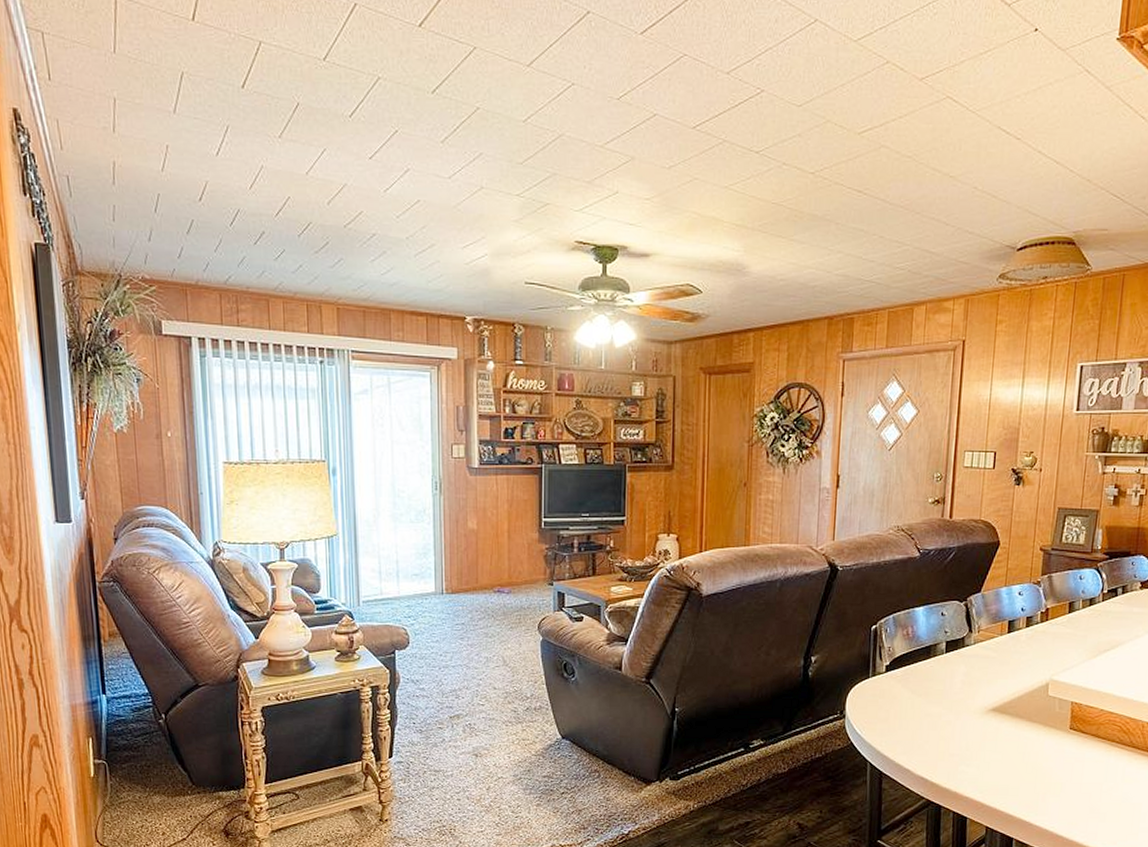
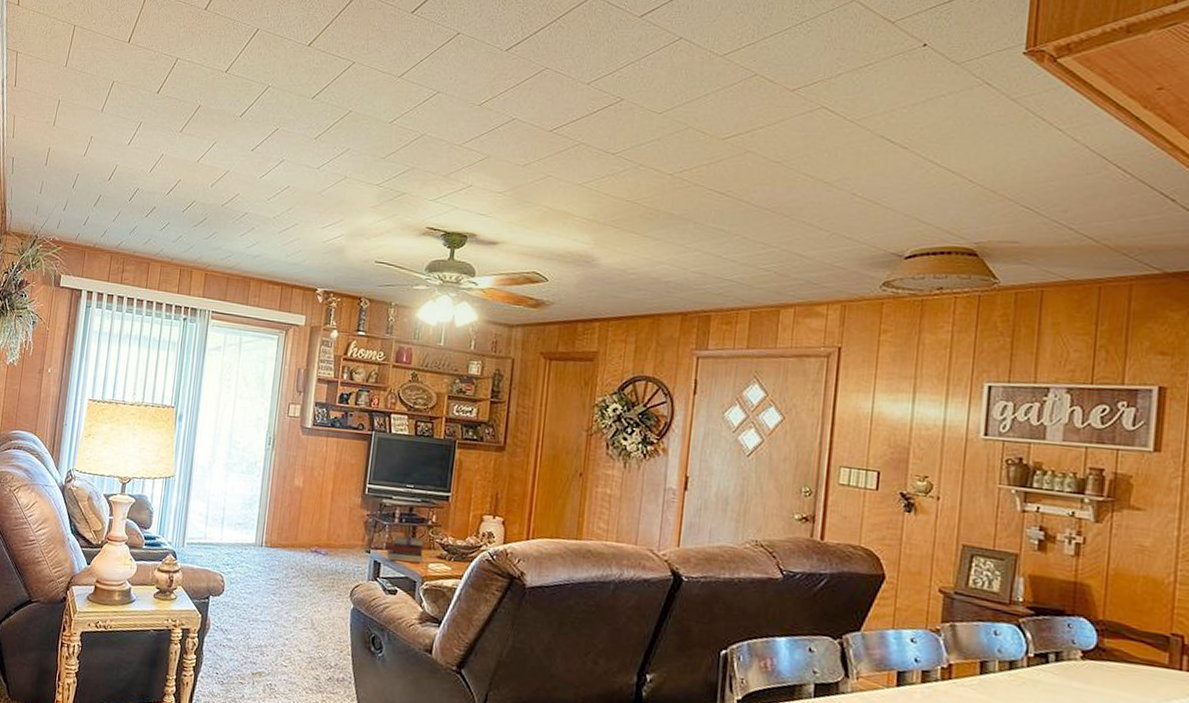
books: none [566,564,606,590] -> present [384,535,424,564]

